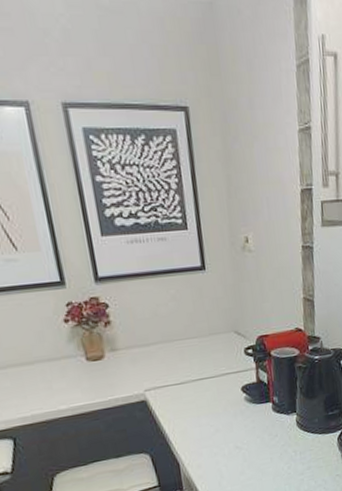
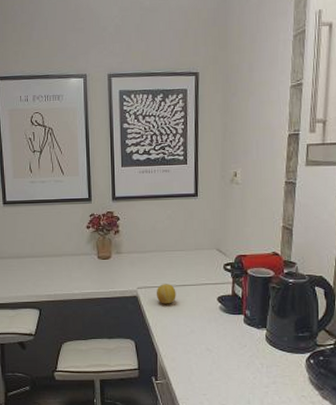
fruit: none [168,380,194,405] -> present [156,284,176,304]

